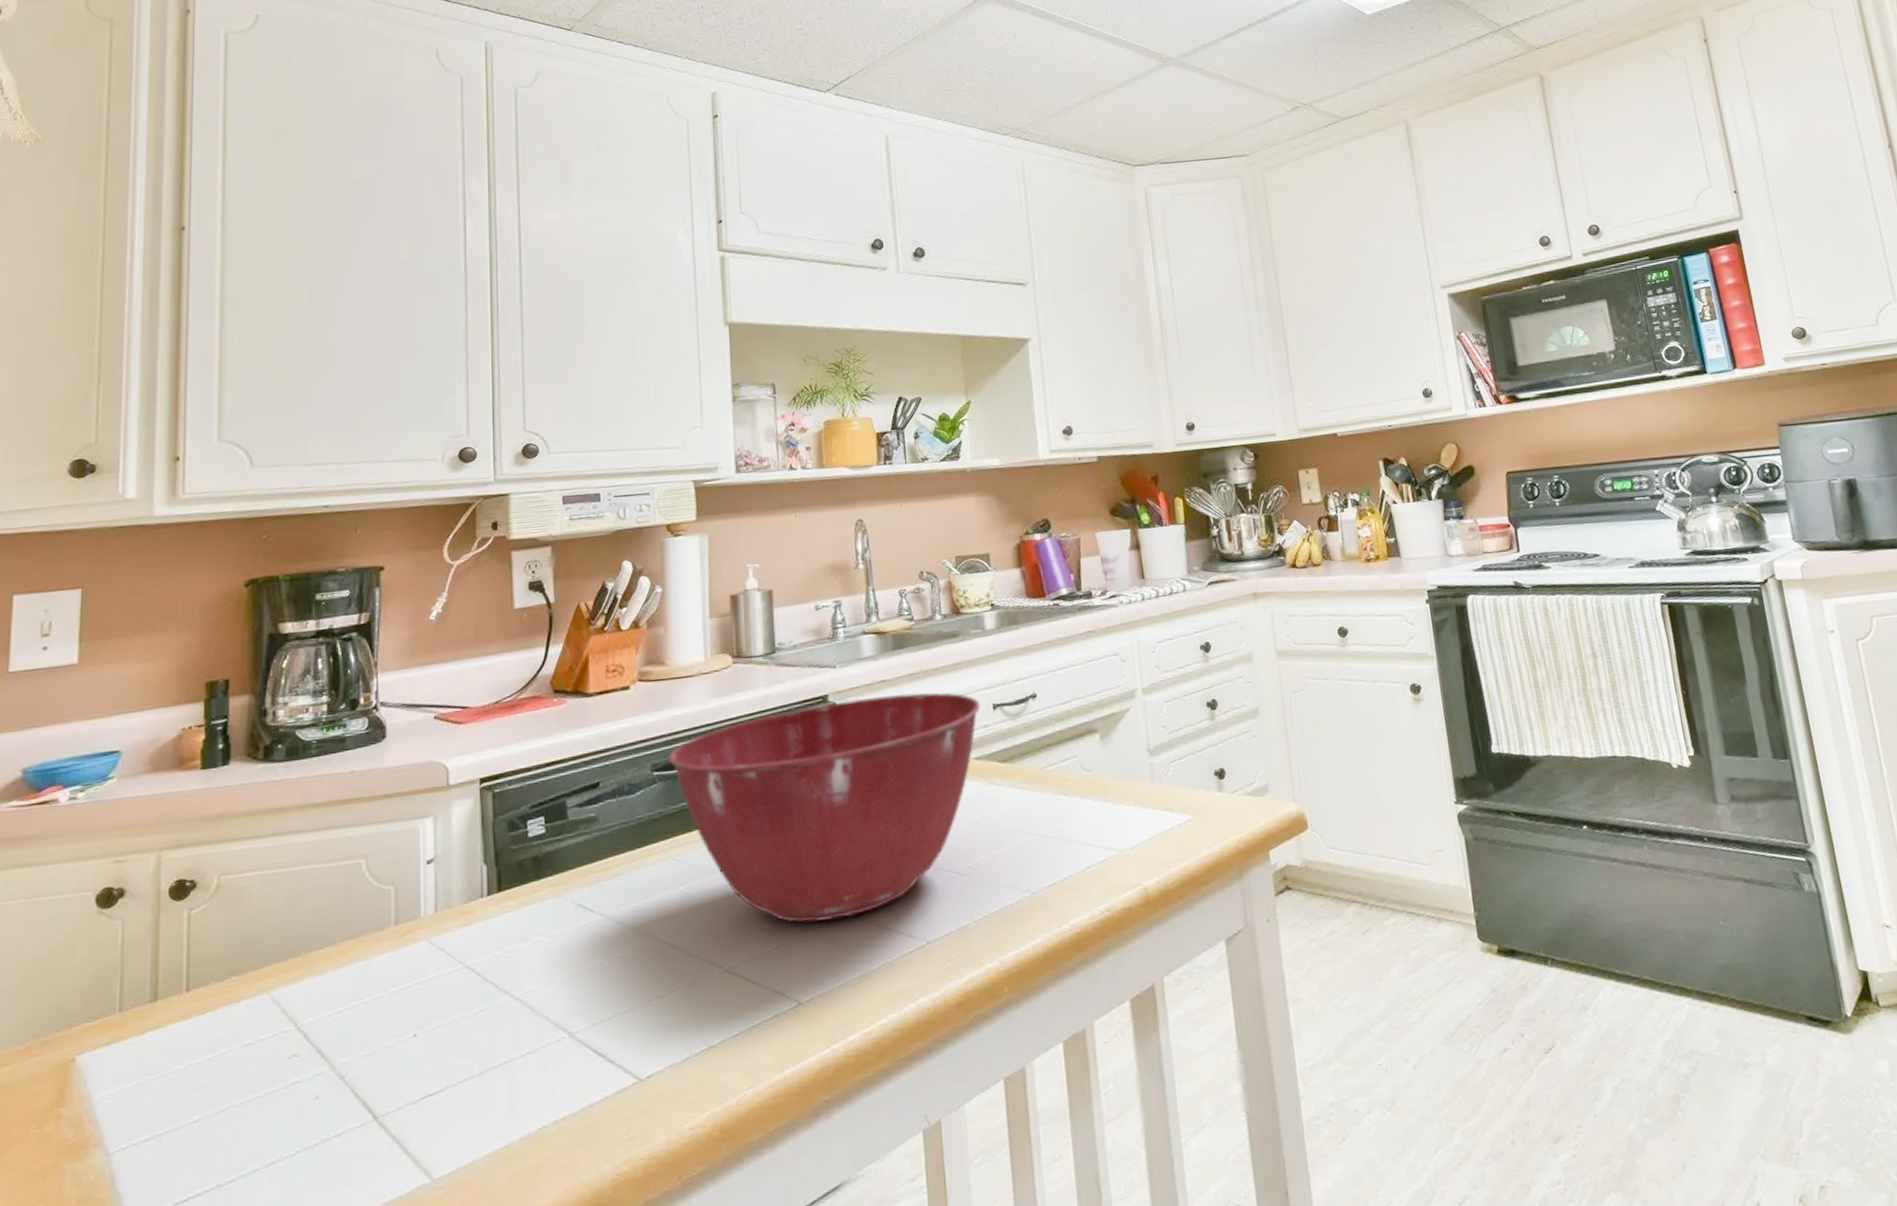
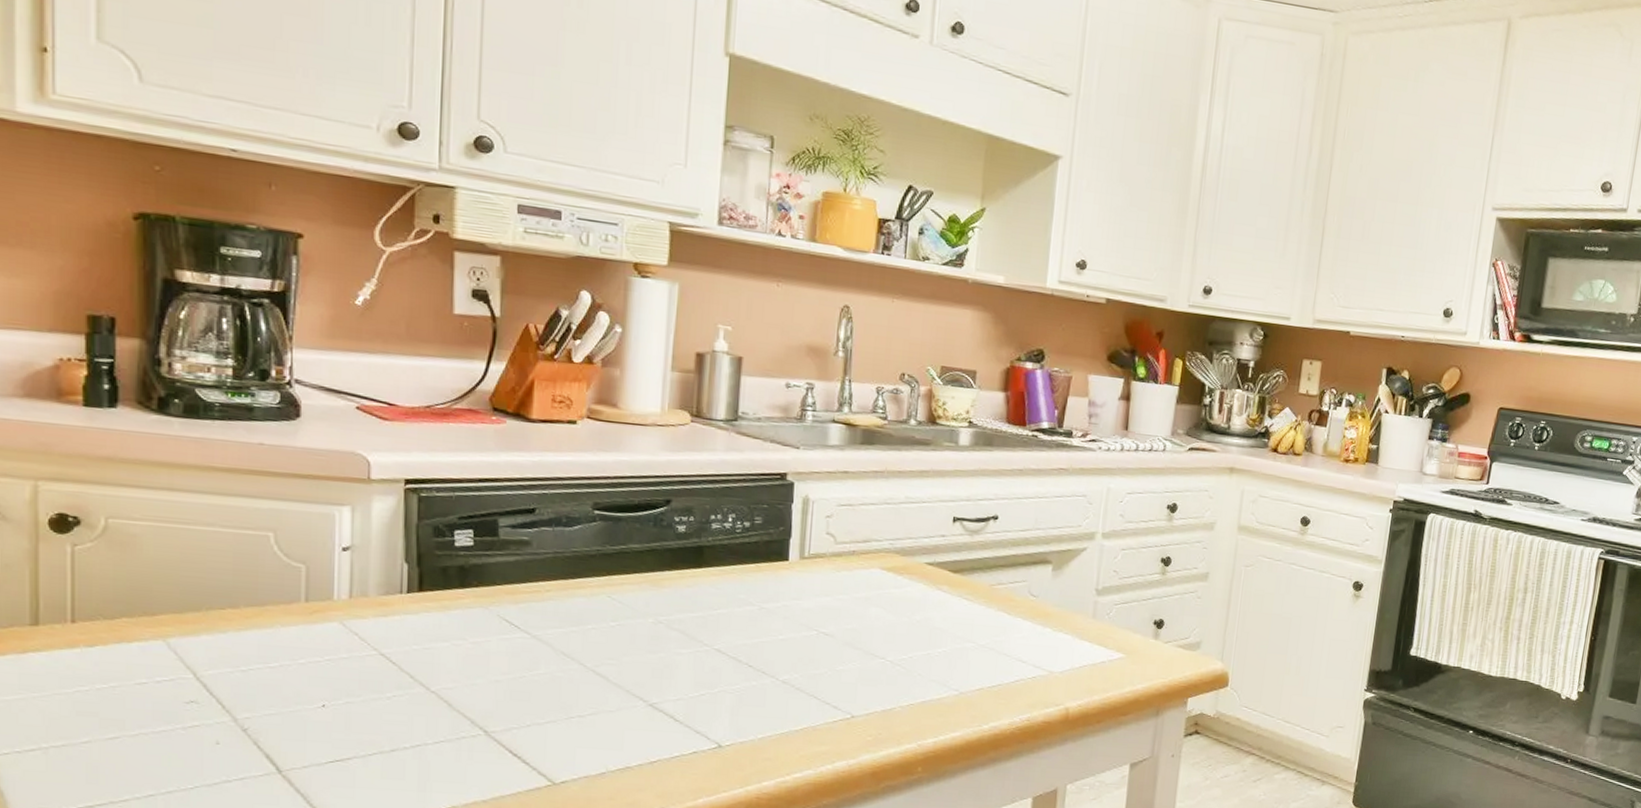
mixing bowl: present [669,692,981,923] -> none [612,480,941,681]

